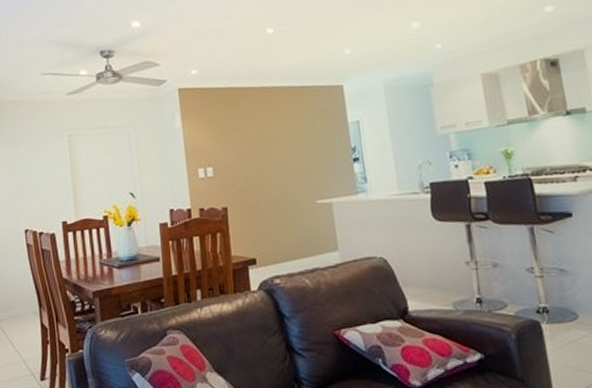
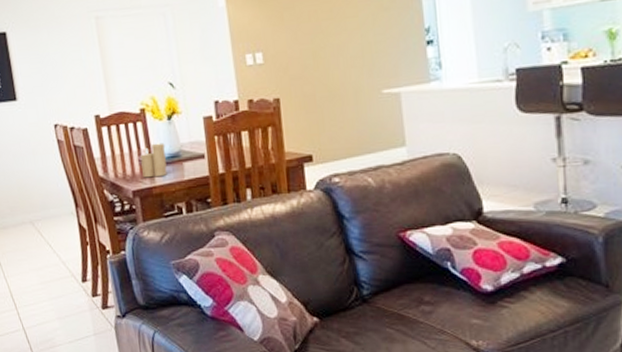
candle: none [102,243,125,280] -> present [140,138,168,178]

